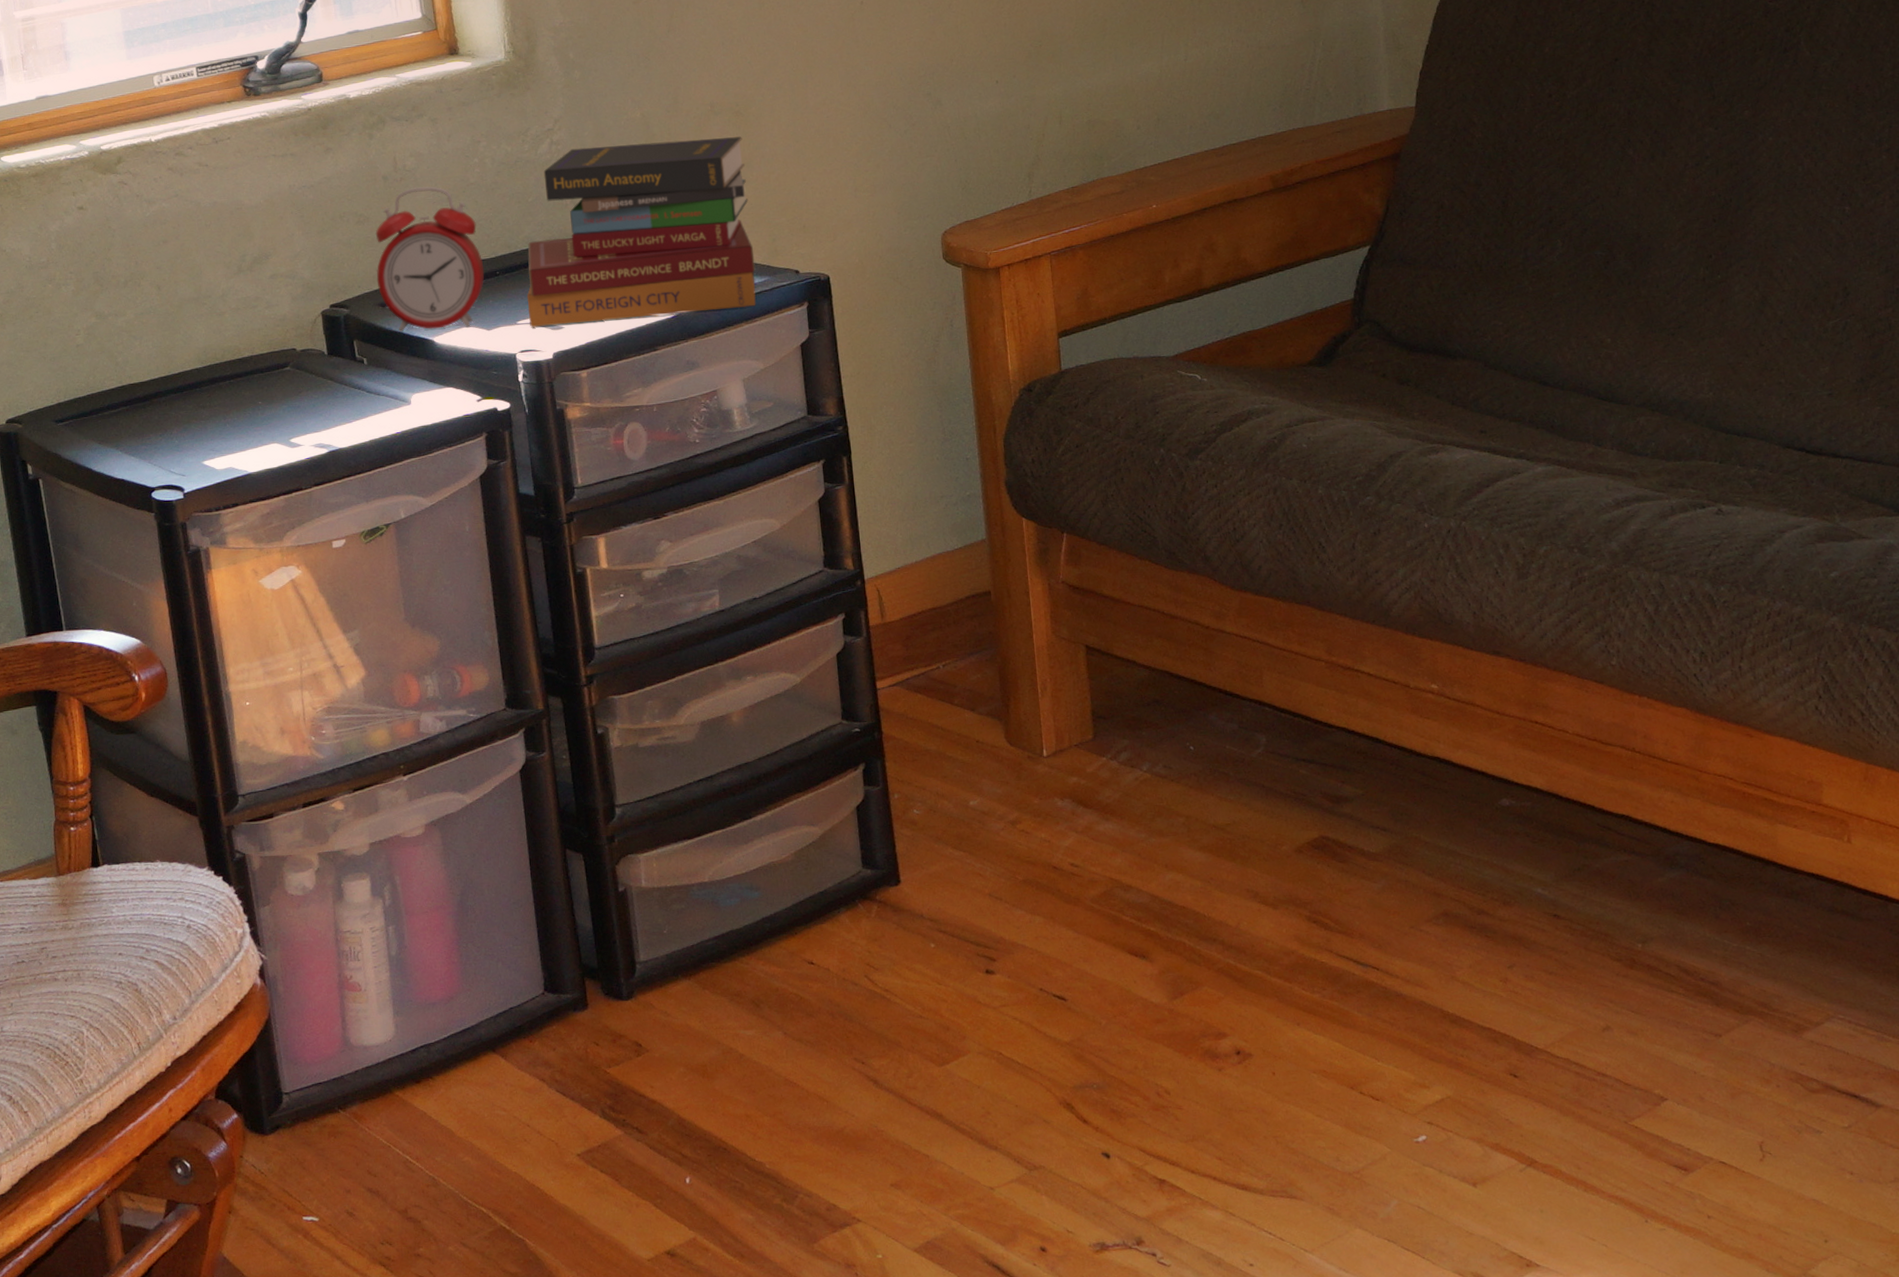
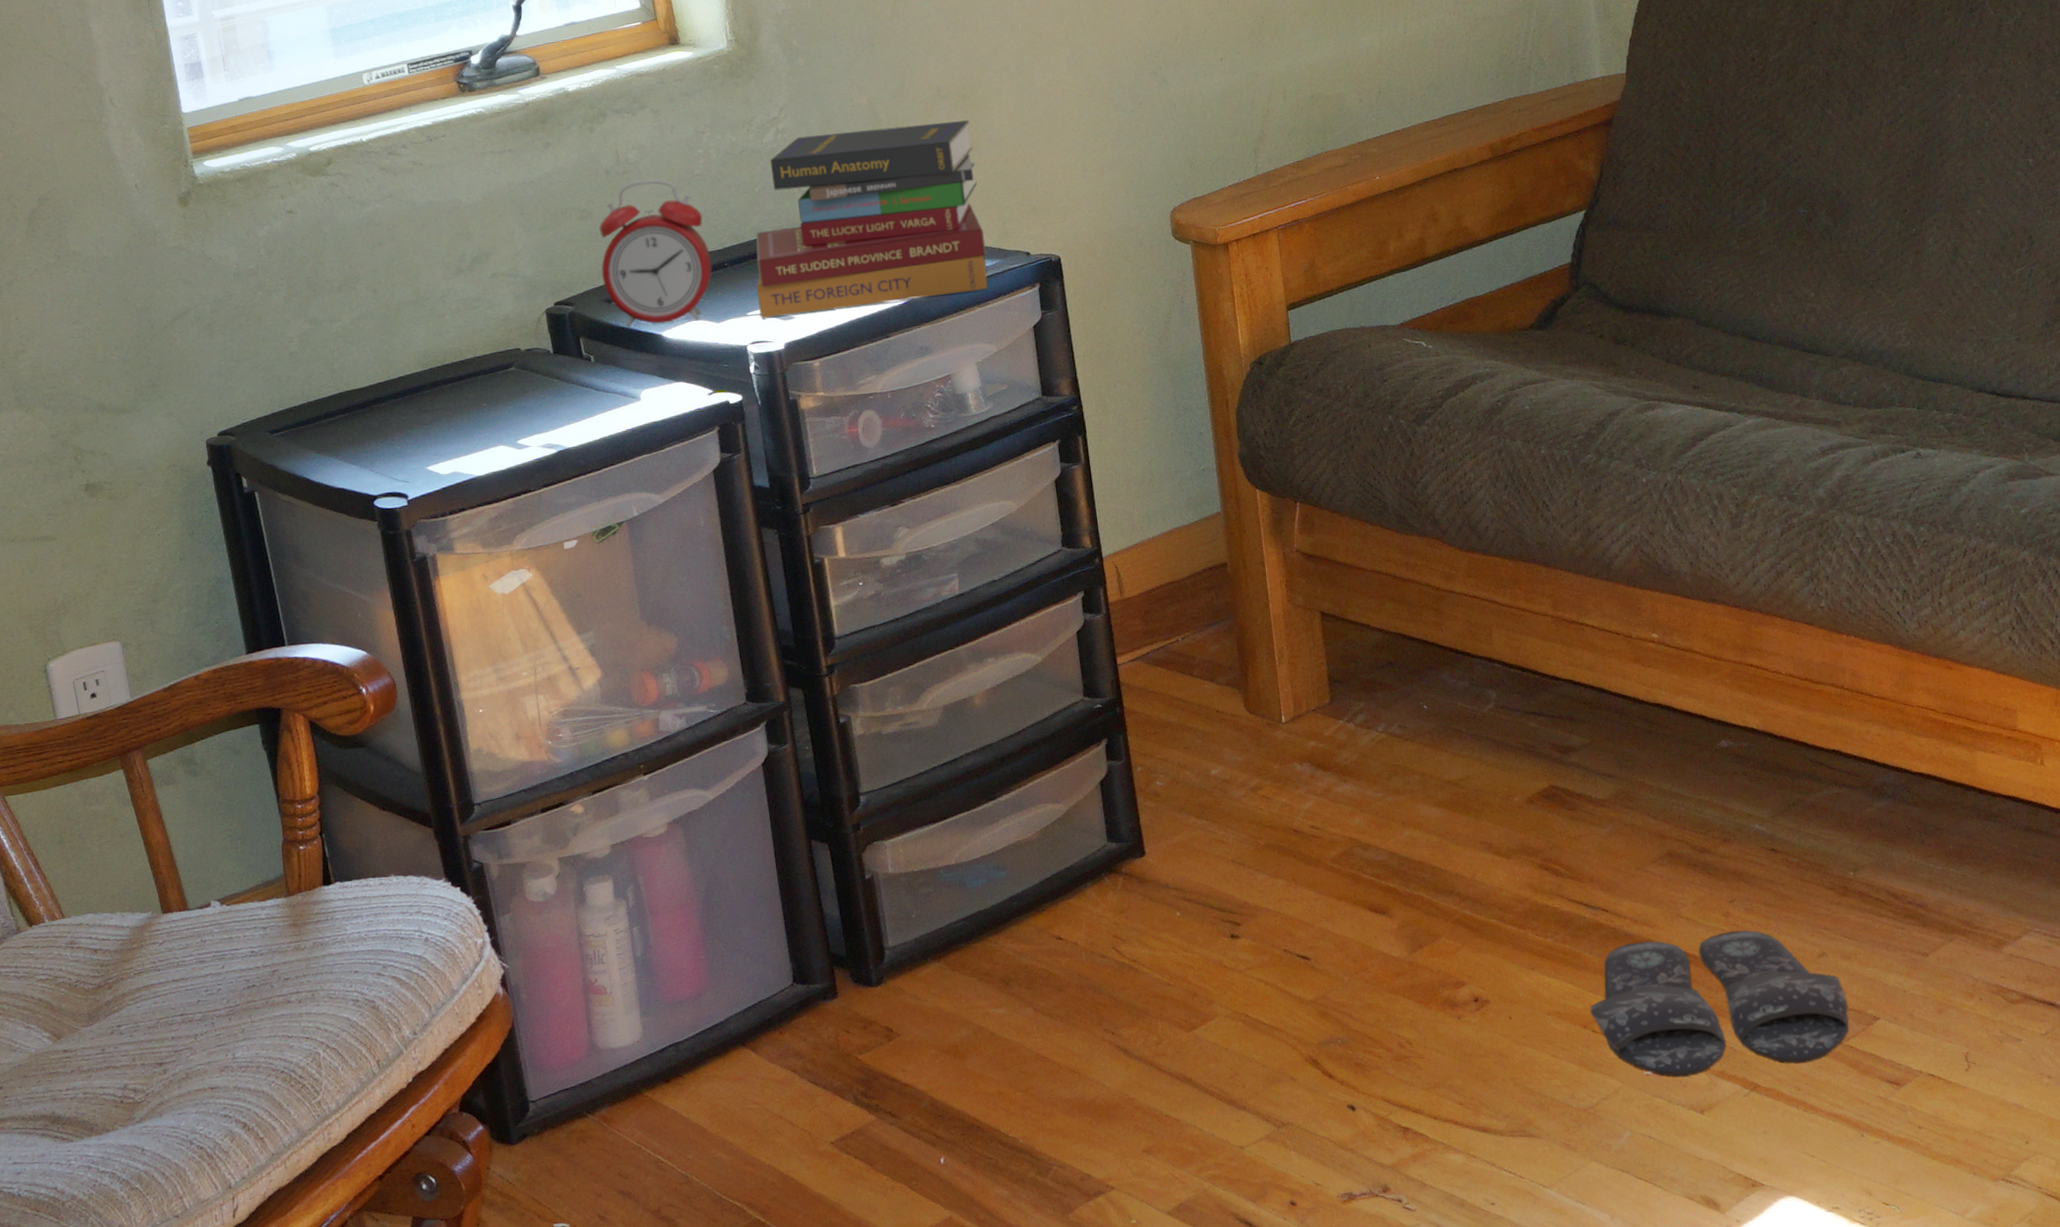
slippers: none [1358,997,1634,1146] -> present [1590,930,1849,1077]

